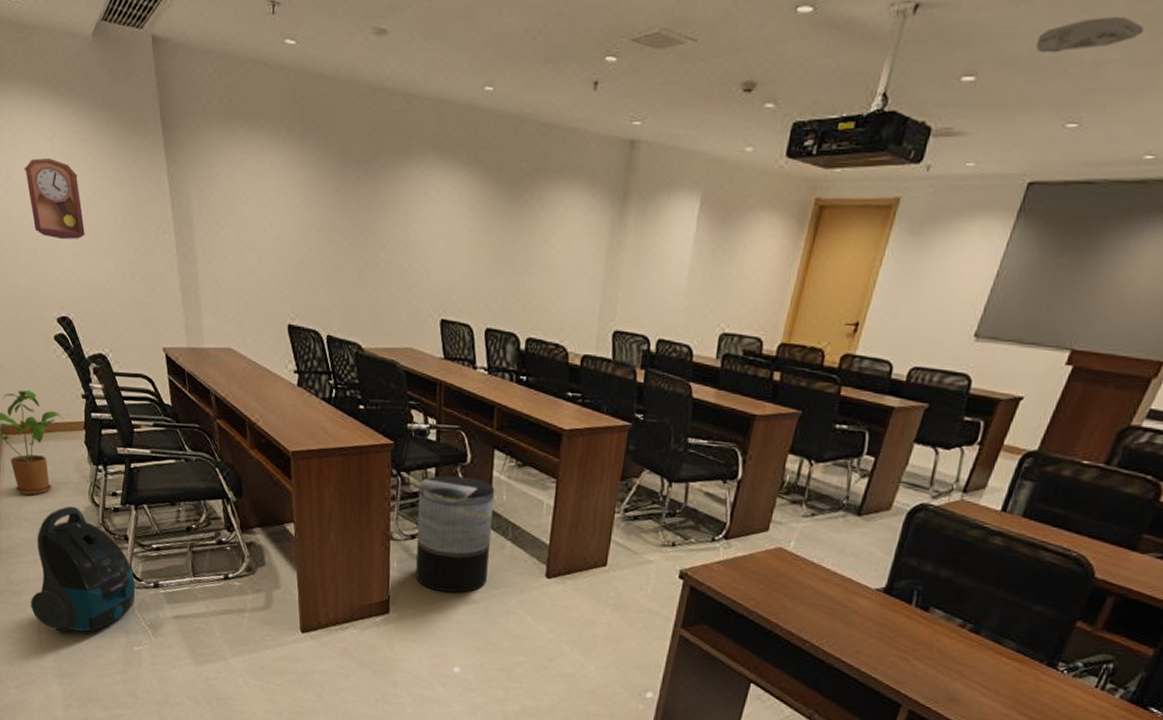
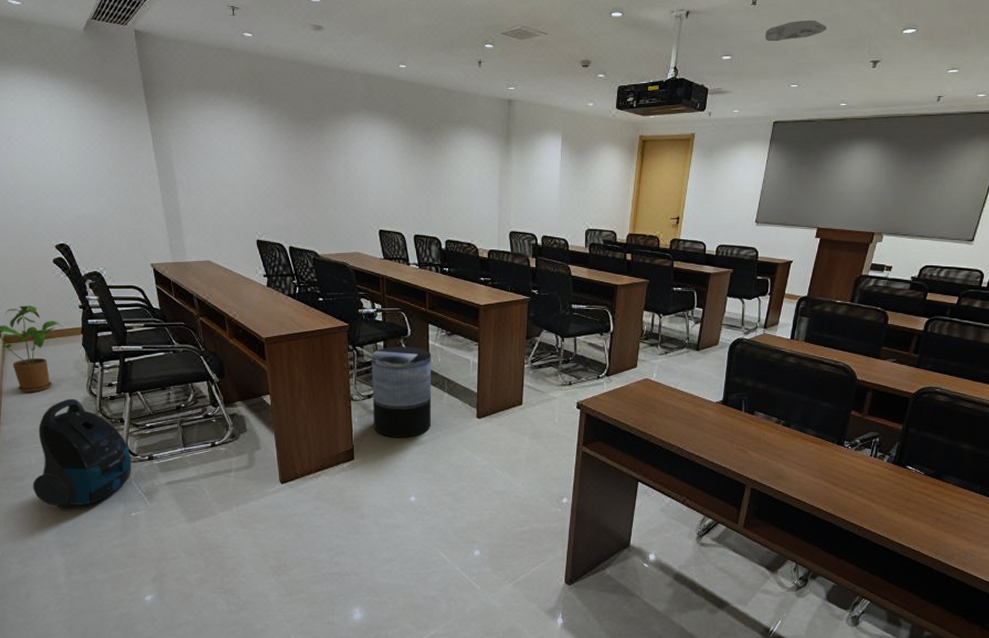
pendulum clock: present [24,158,85,240] -> none [24,122,80,184]

